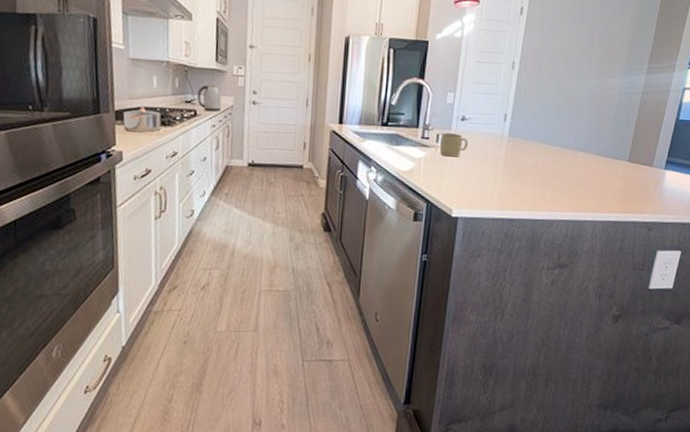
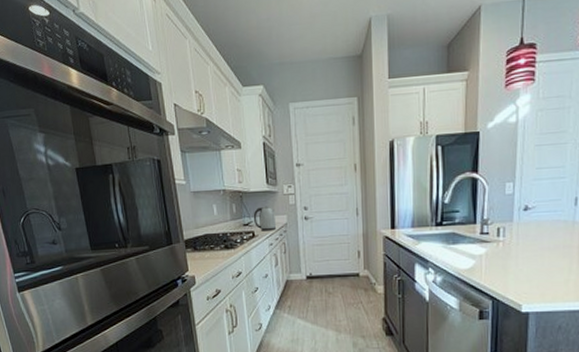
cooking pot: present [123,106,162,133] -> none [191,234,225,258]
mug: present [439,133,469,157] -> none [501,225,534,250]

